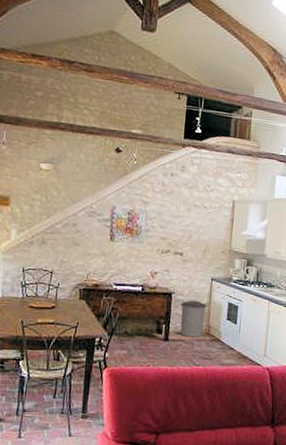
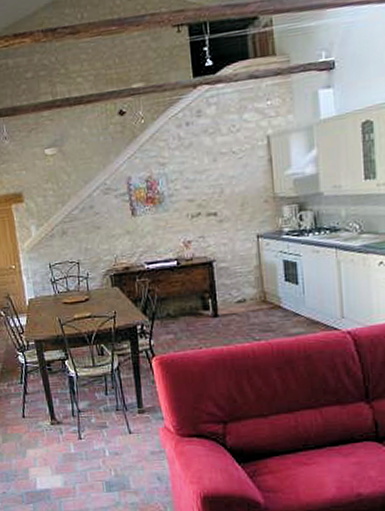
trash can: present [180,300,208,338] -> none [225,264,258,309]

